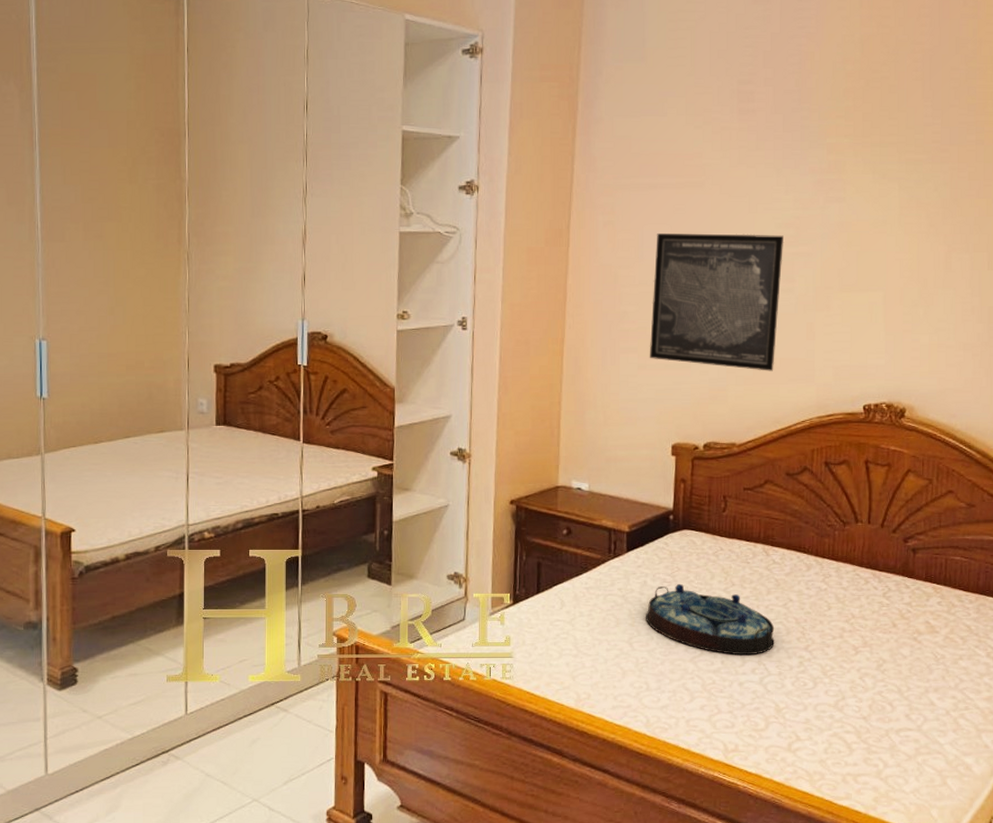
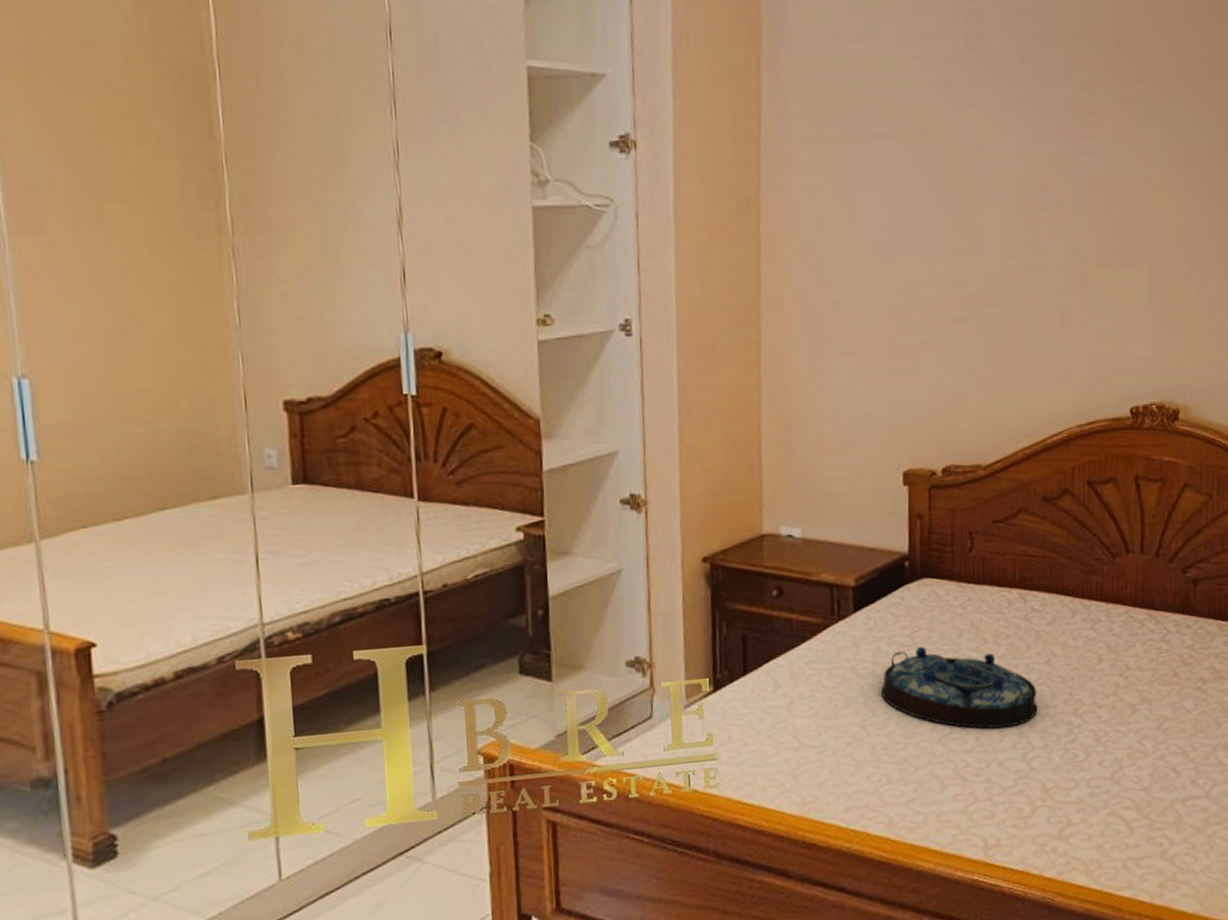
wall art: present [650,233,784,371] -> none [869,196,1029,372]

